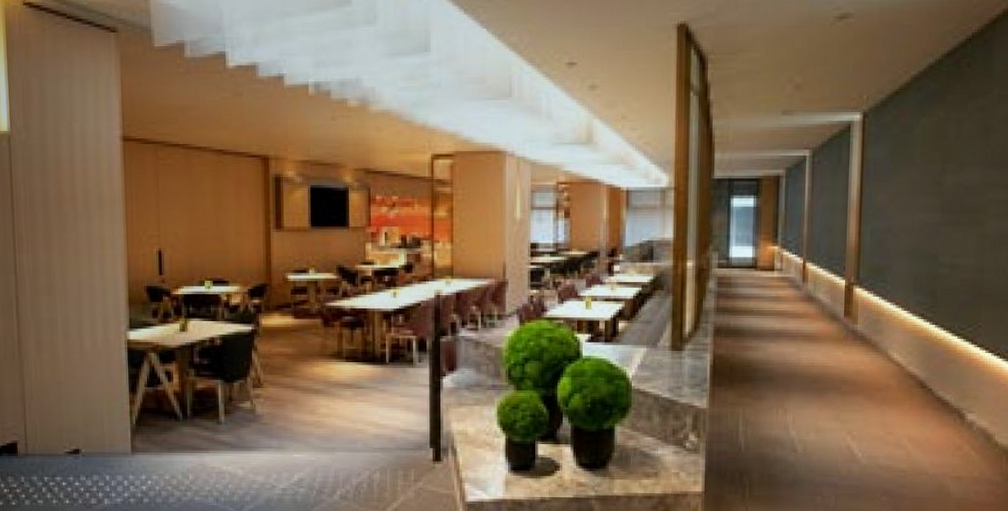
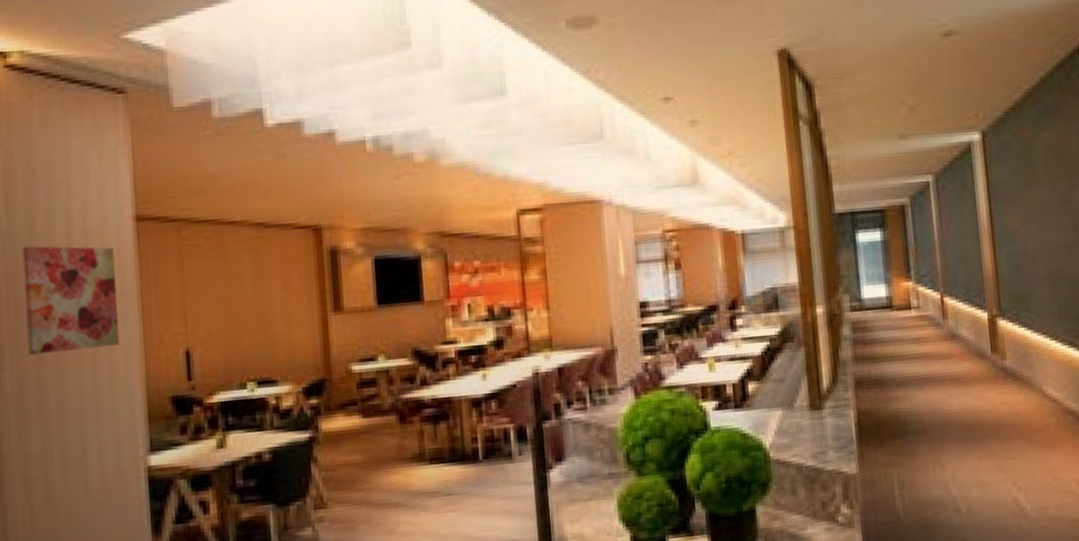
wall art: none [36,155,108,243] -> present [22,246,119,355]

